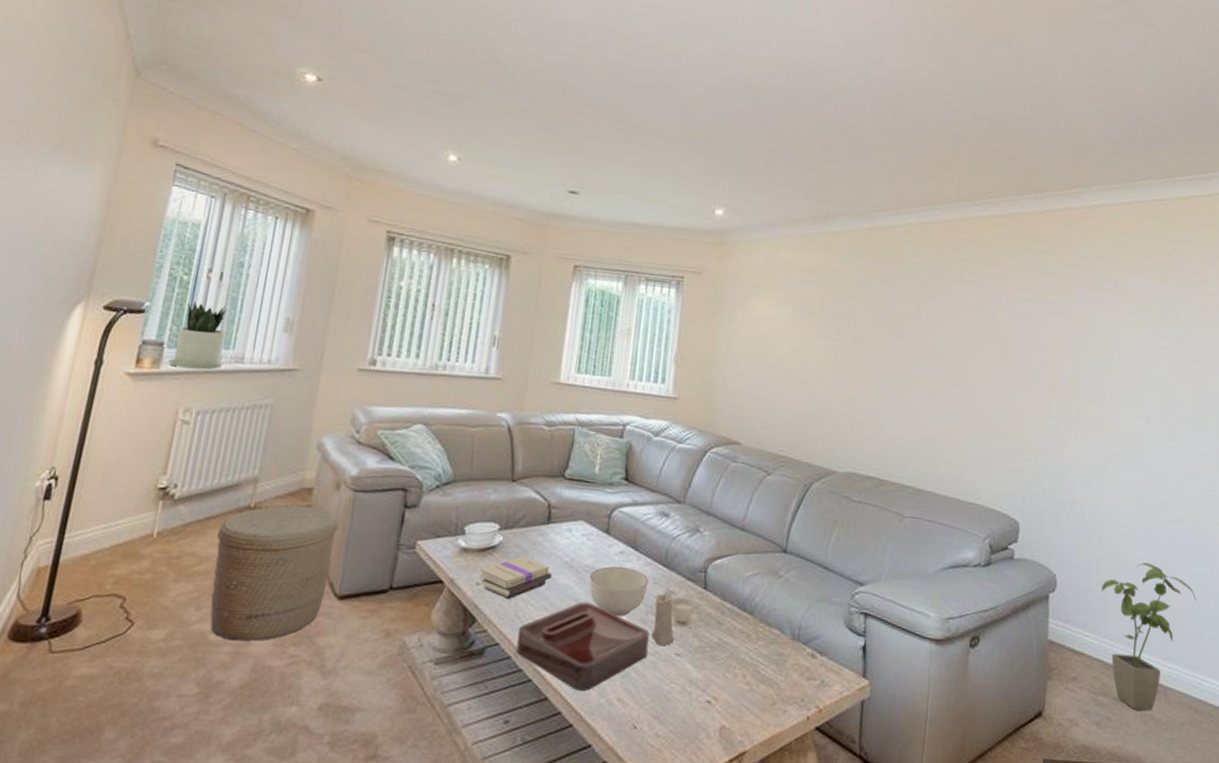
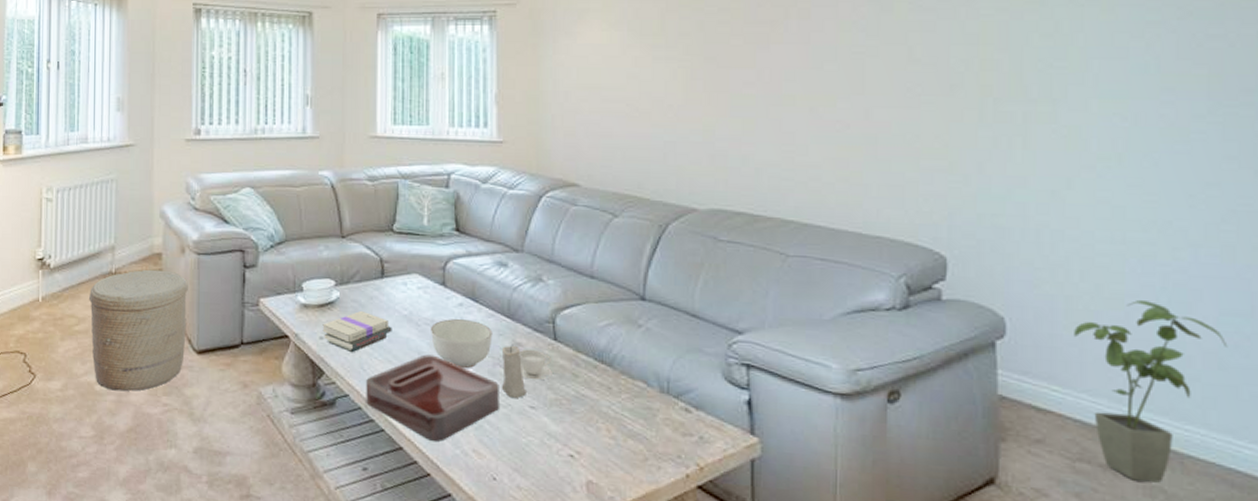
planter: present [168,302,227,370] -> none [28,91,71,152]

